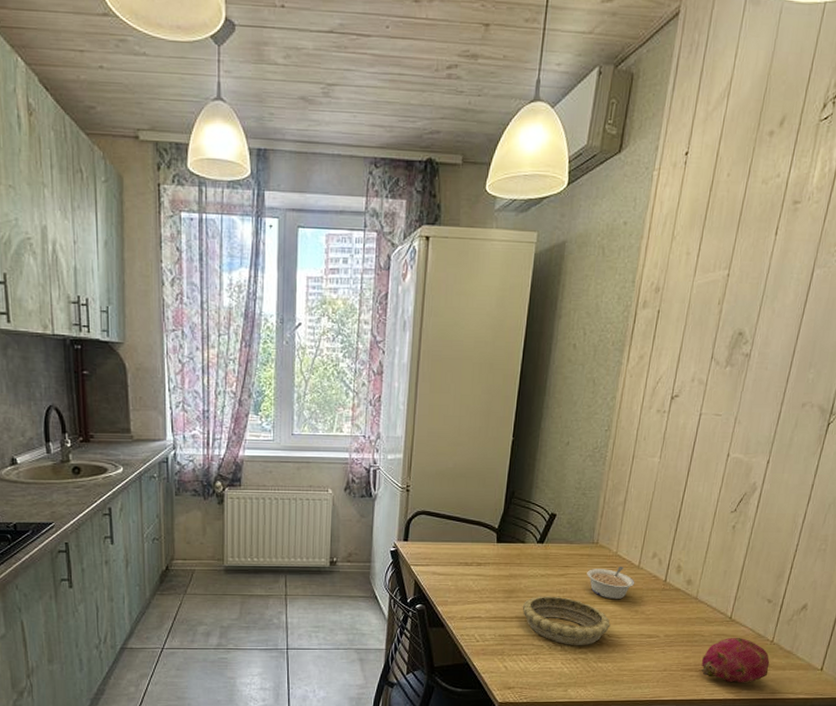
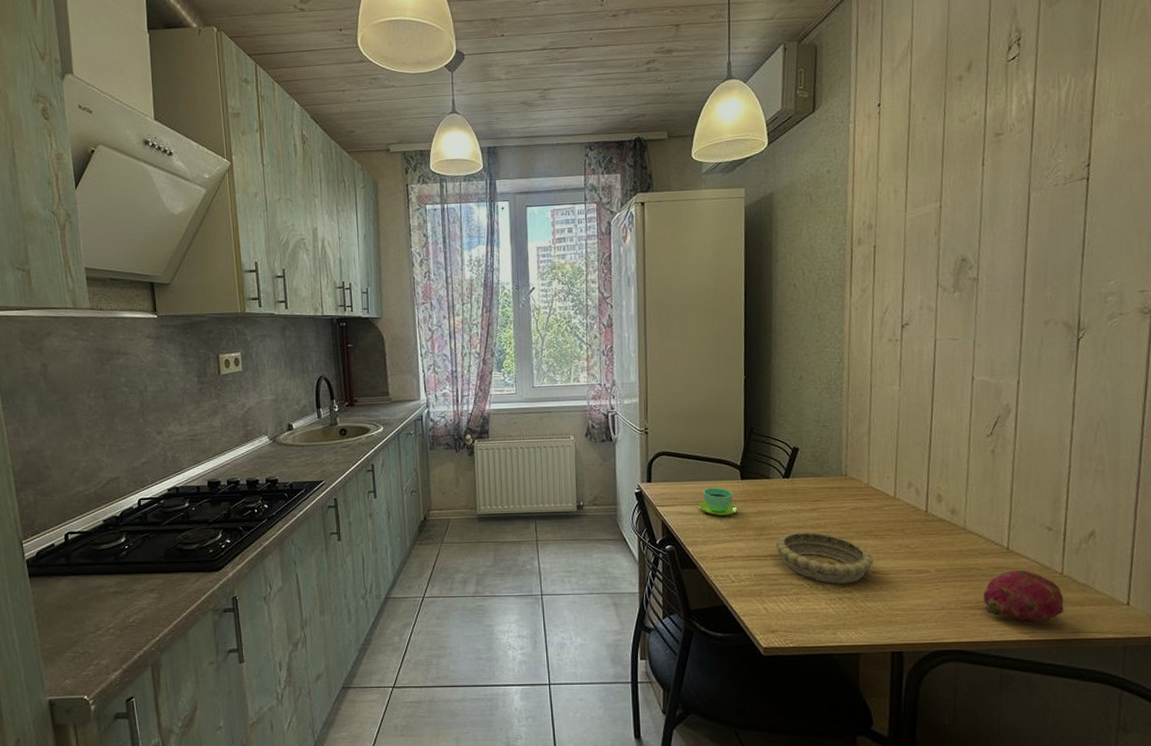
cup: none [452,549,491,577] -> present [698,487,738,516]
legume: present [587,567,635,600] -> none [839,498,894,534]

